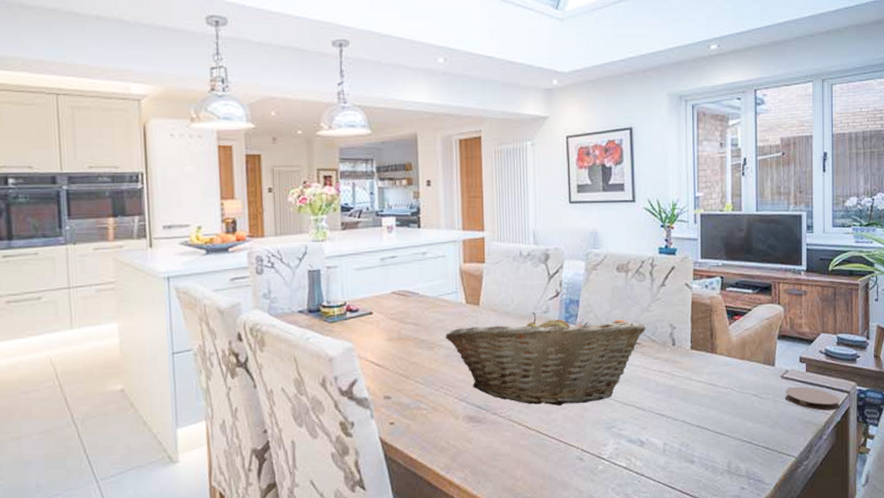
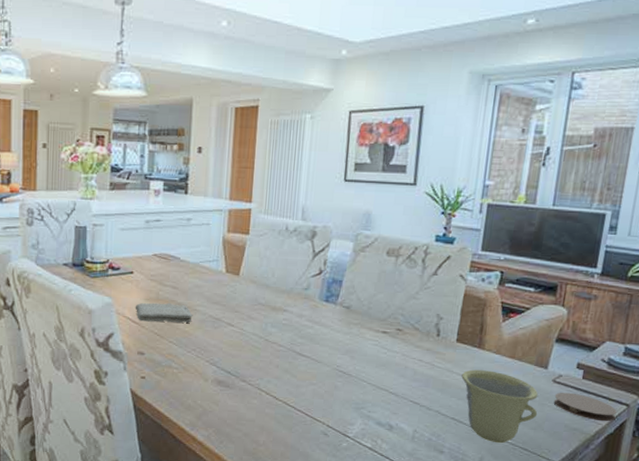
washcloth: none [377,341,437,364] -> present [135,302,193,323]
fruit basket: present [445,312,645,406] -> none [202,288,410,382]
cup: none [700,374,773,446] -> present [461,369,538,444]

